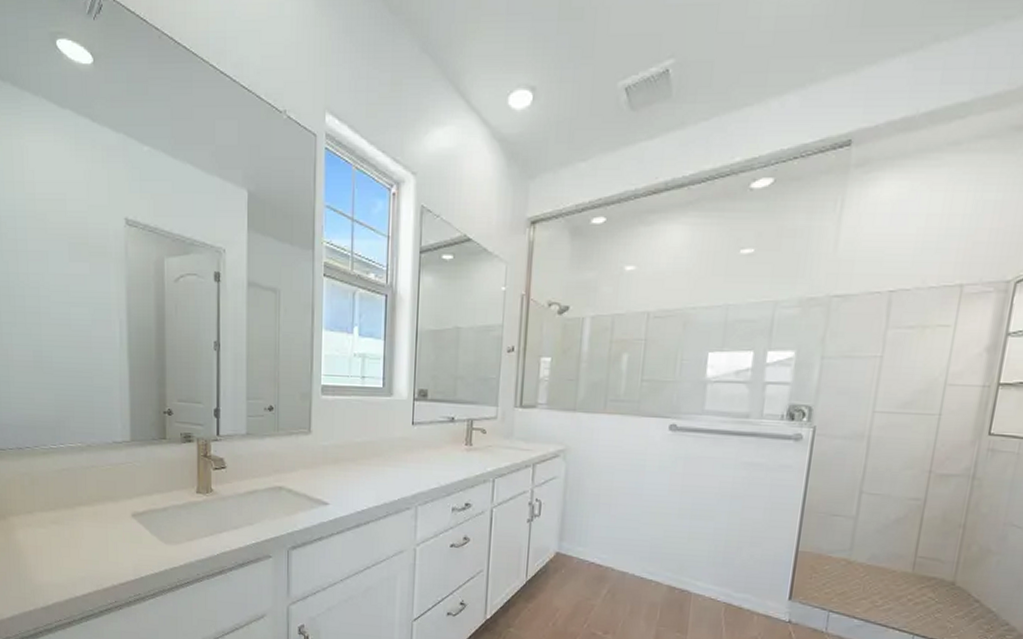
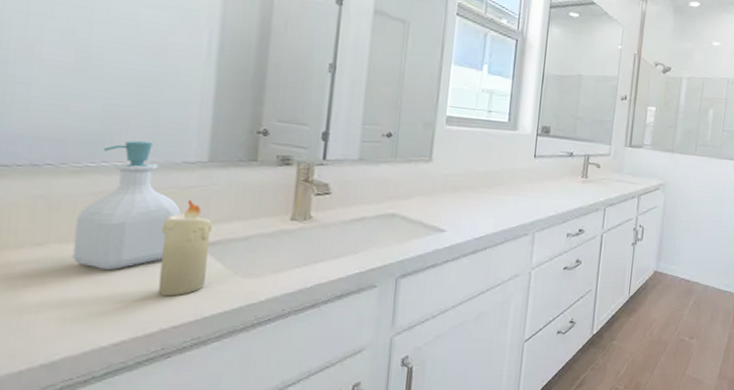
soap bottle: none [49,425,116,534] -> present [72,141,181,270]
candle: none [104,475,140,558] -> present [157,199,212,297]

